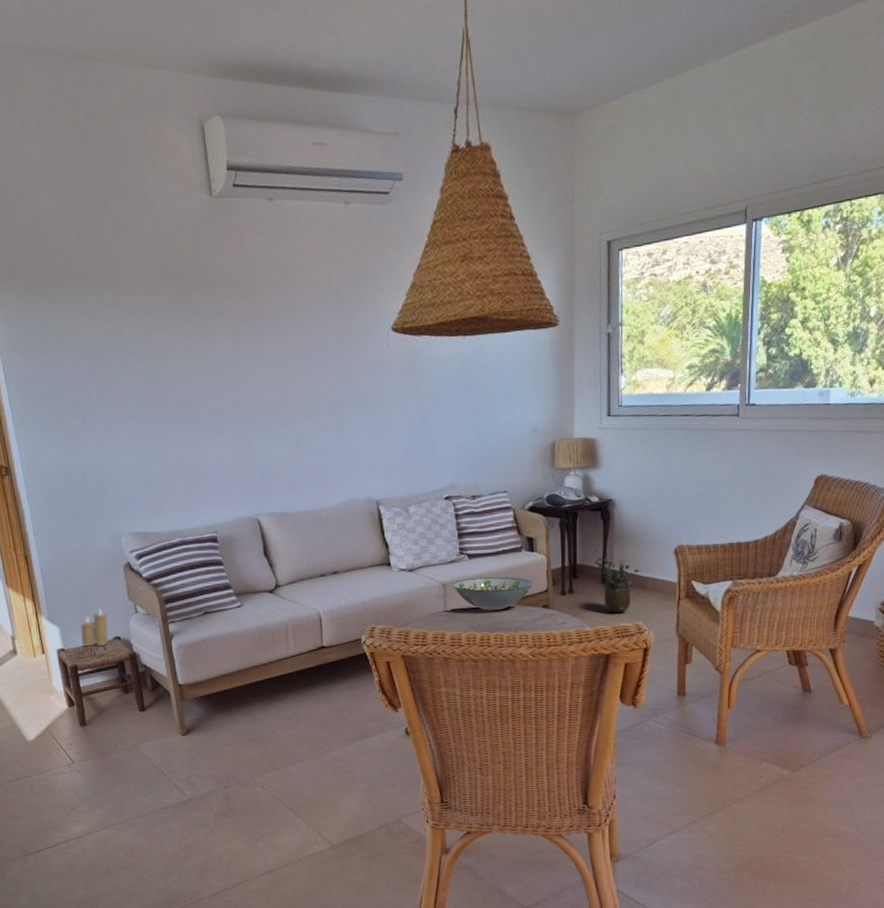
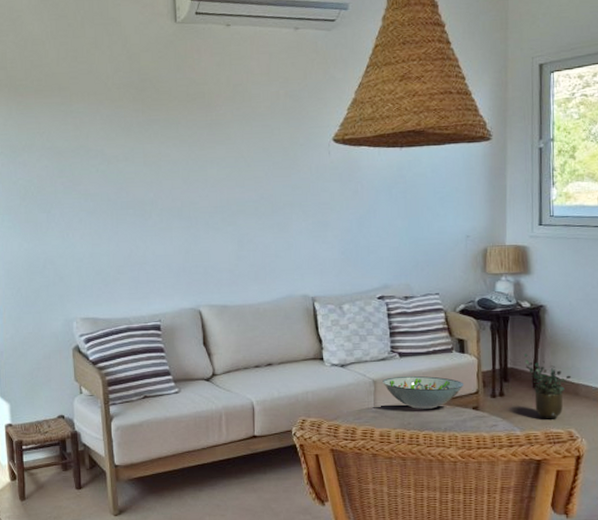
candle: present [80,609,109,647] -> none [28,388,54,424]

